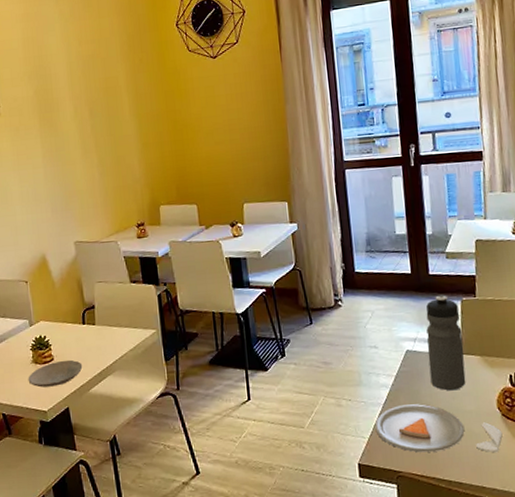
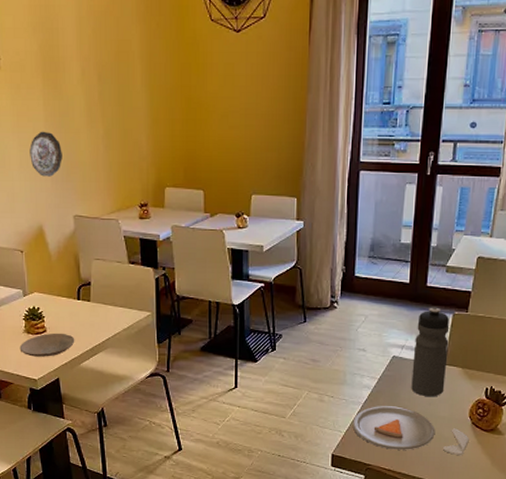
decorative plate: none [30,166,61,208] -> present [29,131,63,177]

